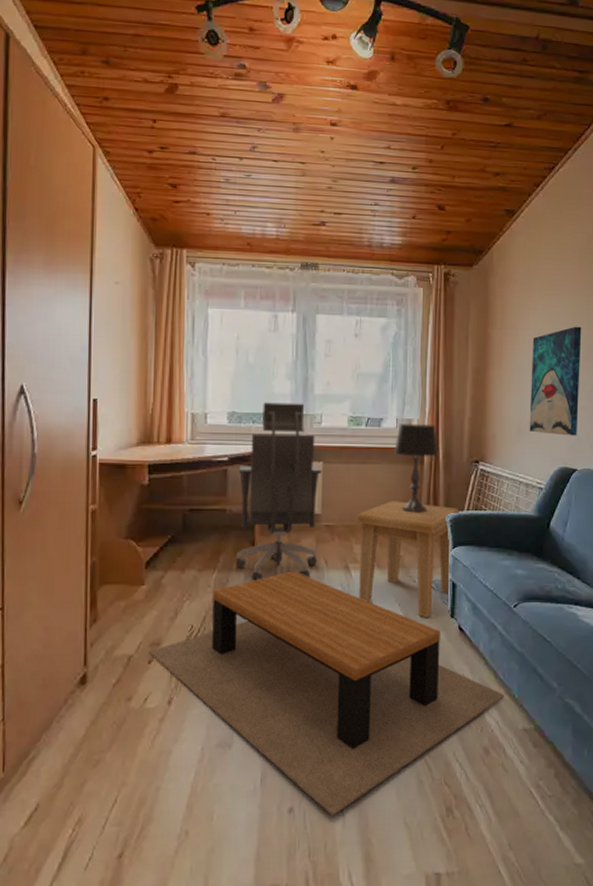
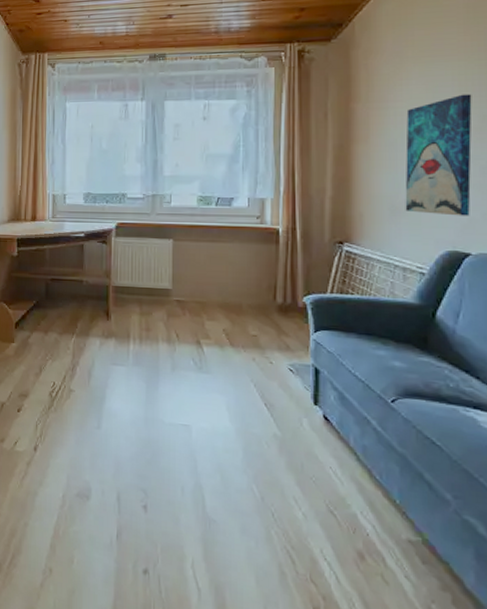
coffee table: present [148,571,505,816] -> none [18,341,383,587]
office chair: present [235,402,322,581] -> none [91,184,173,349]
side table: present [356,501,460,618] -> none [208,280,322,402]
table lamp: present [394,423,439,513] -> none [247,202,296,294]

